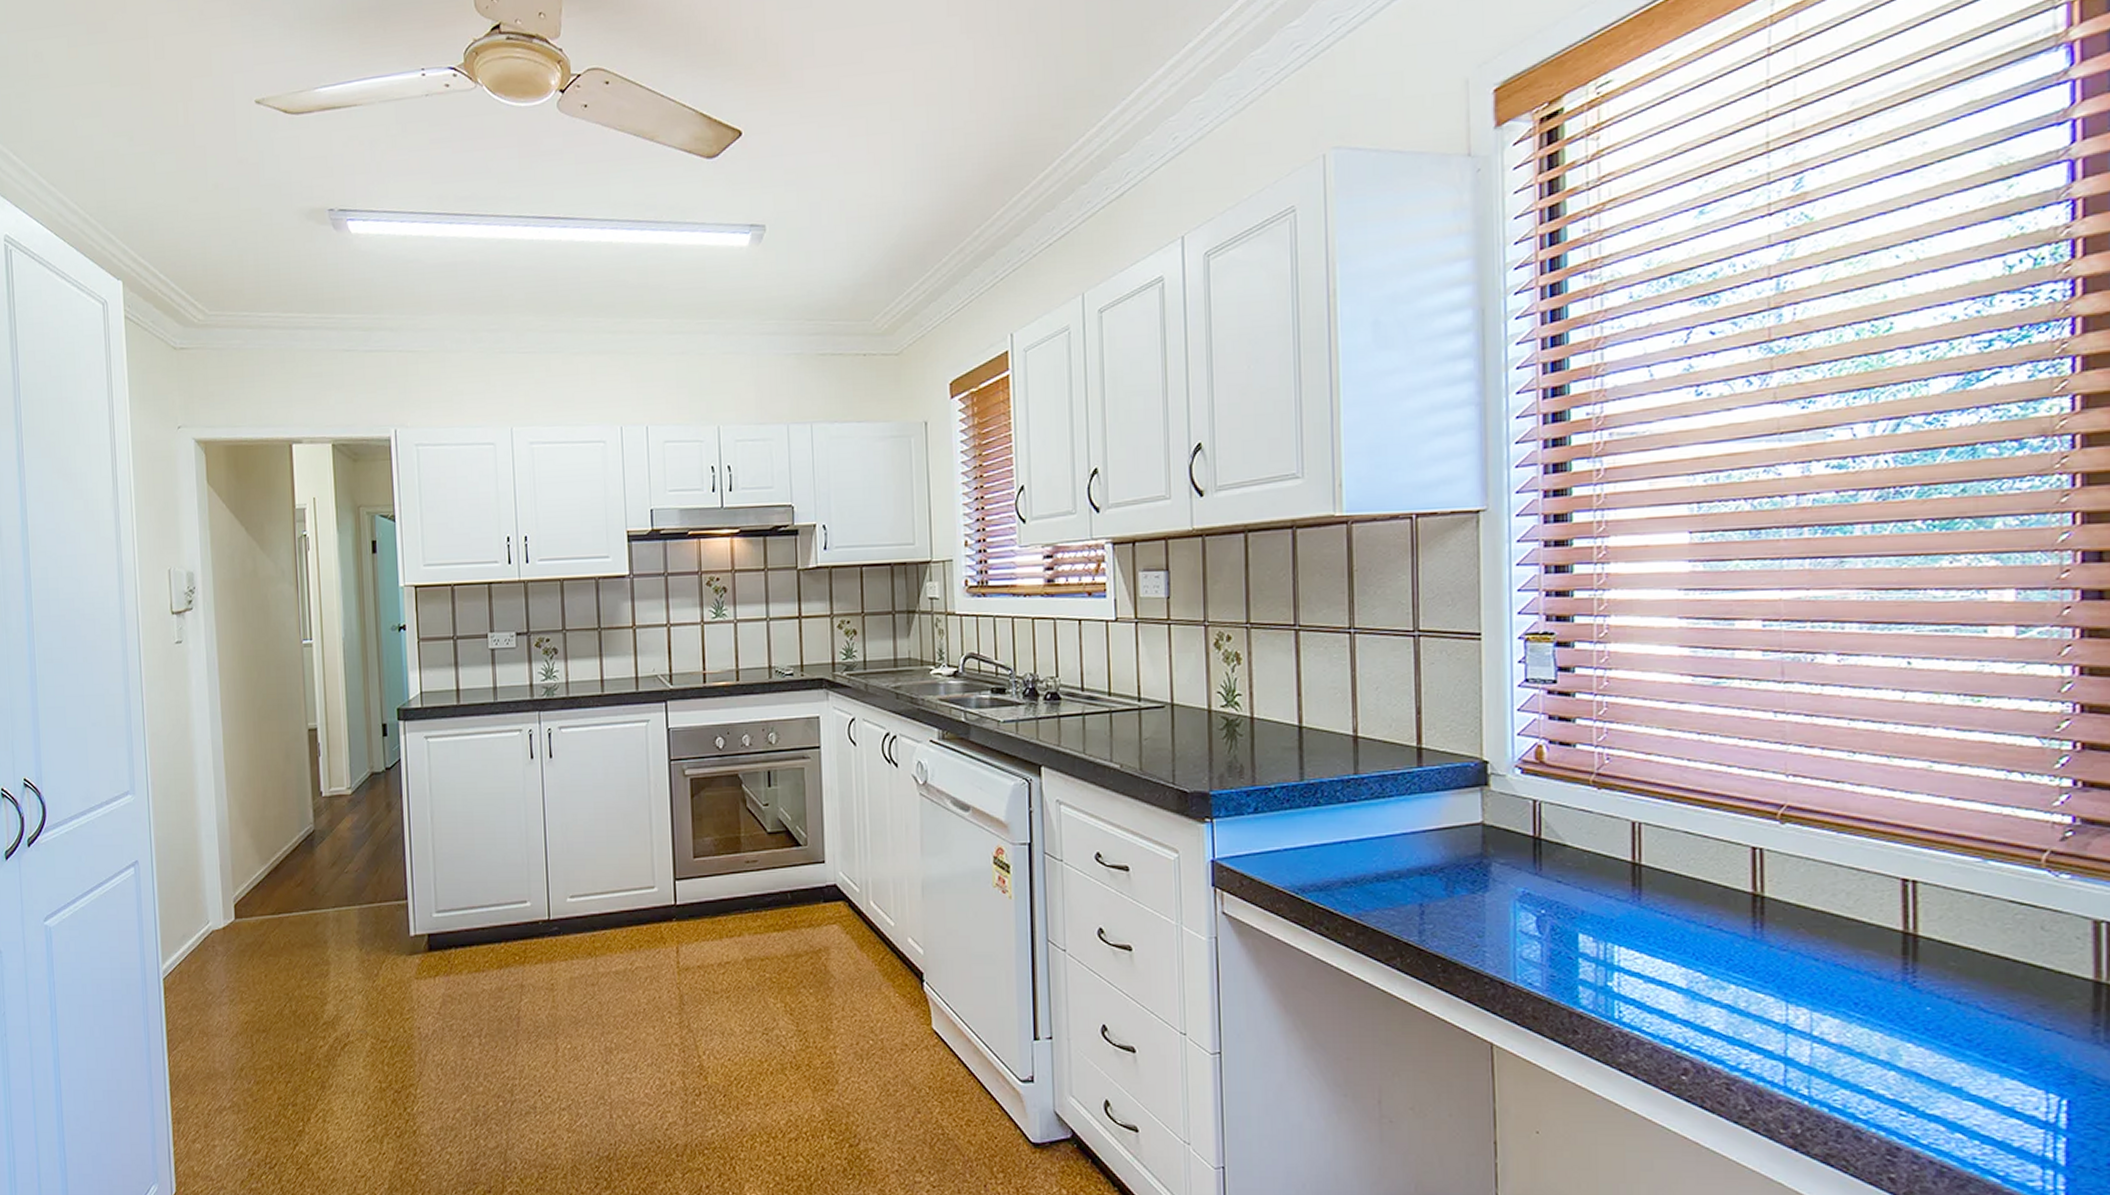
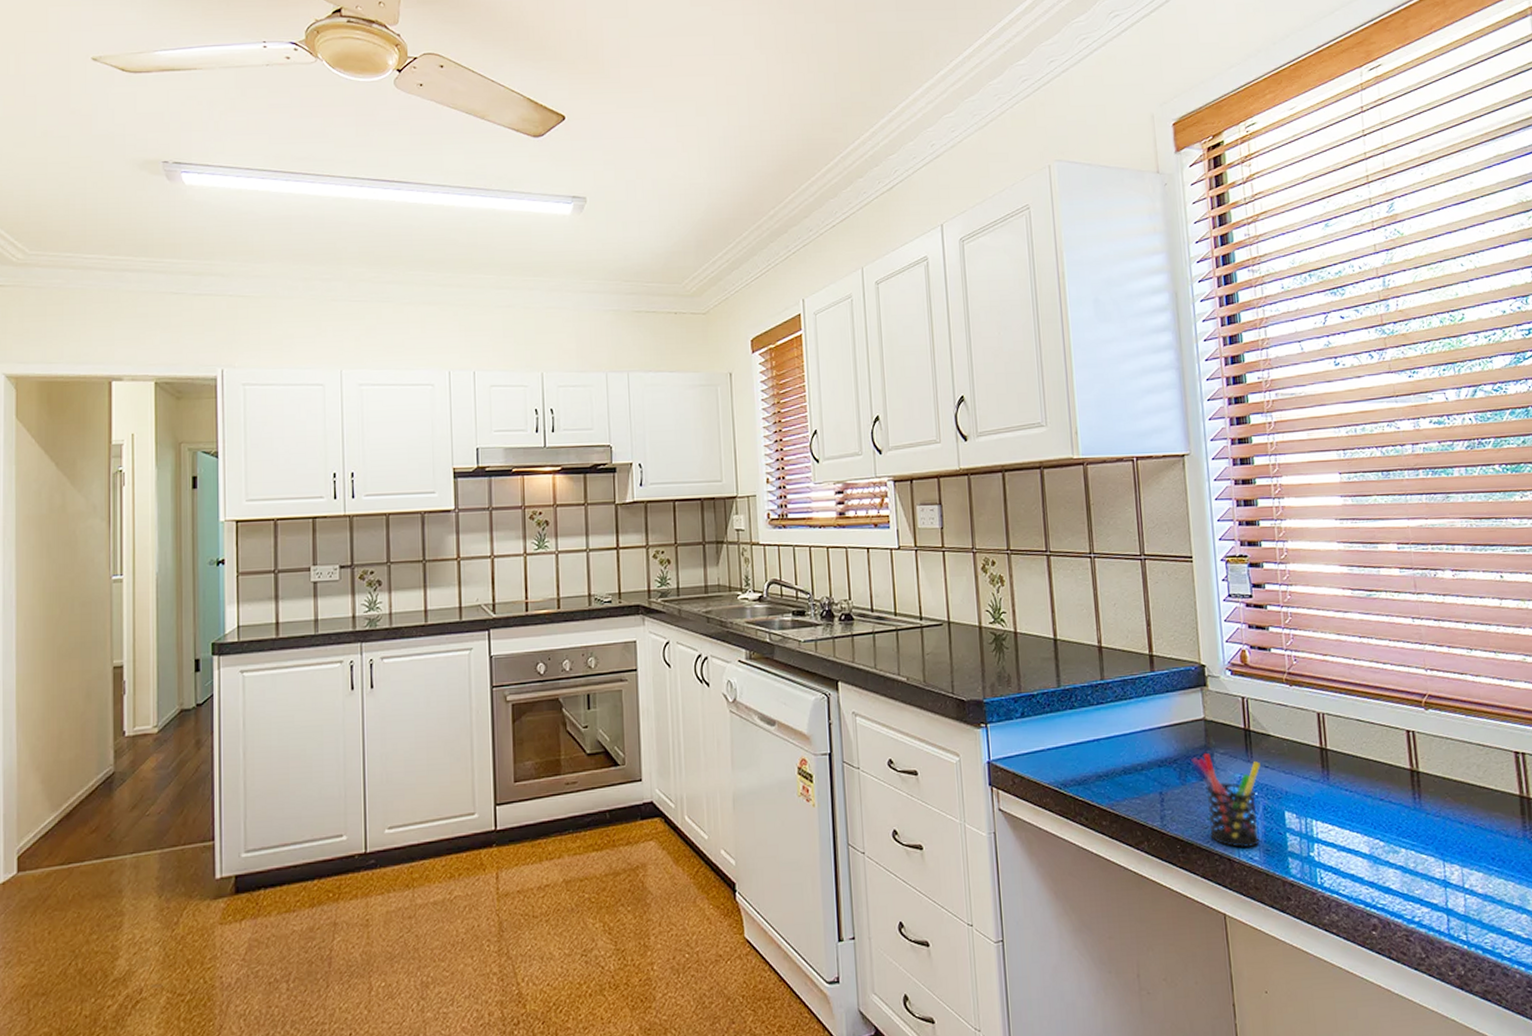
pen holder: none [1462,863,1551,973] -> present [1191,753,1260,848]

